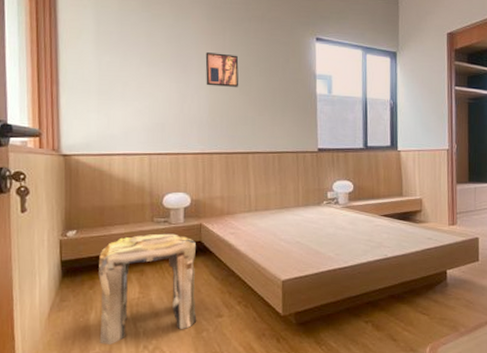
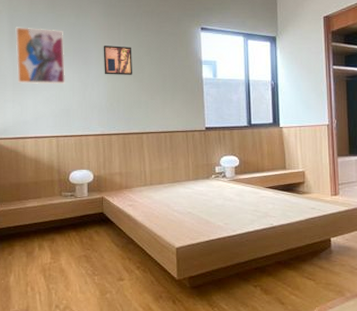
stool: present [99,233,197,344] -> none [16,206,101,304]
wall art: none [102,25,162,94] -> present [15,27,66,85]

